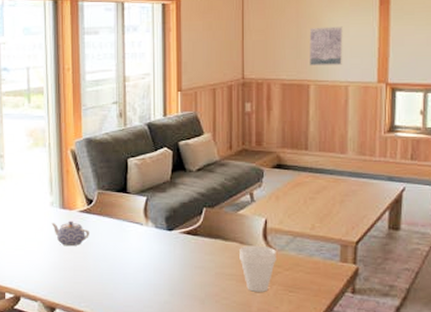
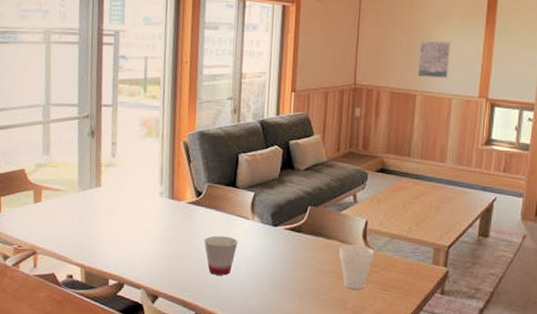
teapot: present [51,221,89,246] -> none [159,211,197,236]
cup: none [98,243,133,284] -> present [204,236,238,276]

